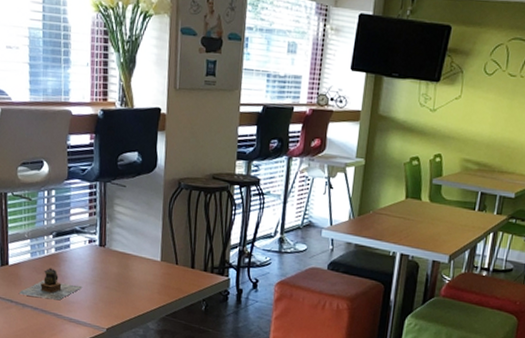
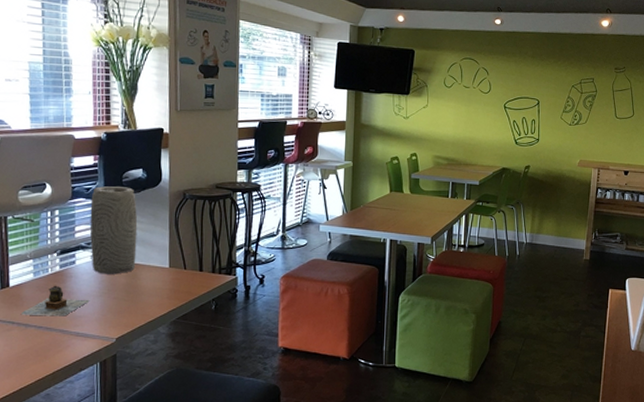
vase: none [84,168,131,263] -> present [89,186,138,274]

